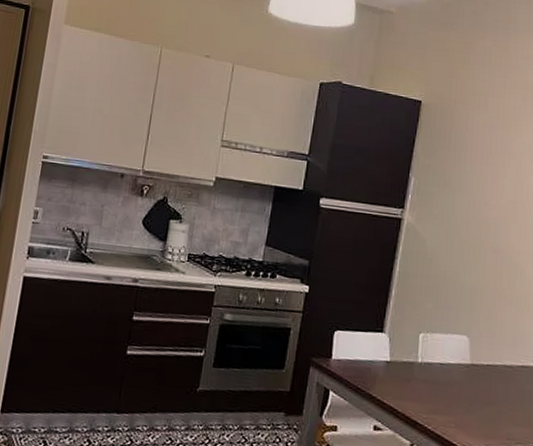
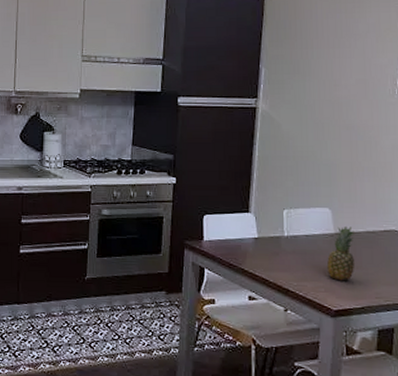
fruit: none [459,357,492,418] -> present [326,226,356,281]

